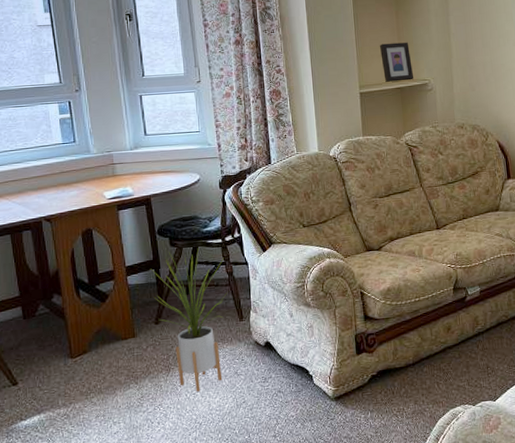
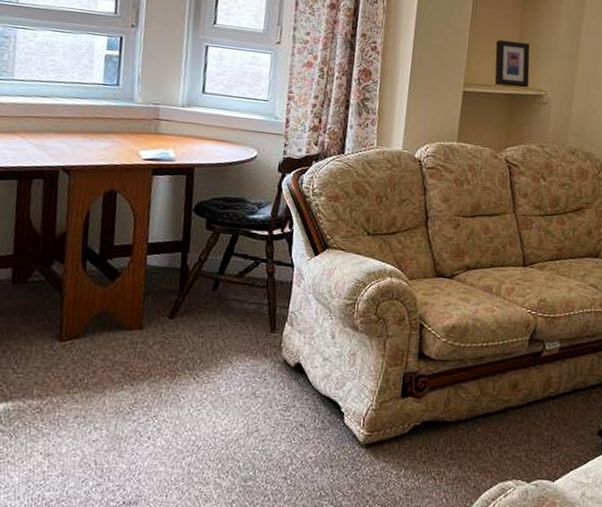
house plant: present [150,248,229,392] -> none [173,235,267,409]

